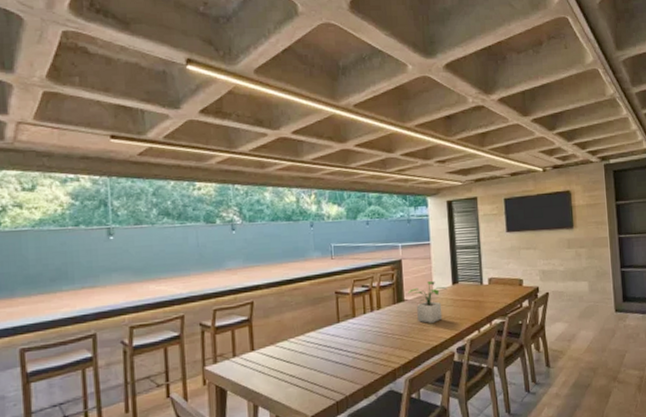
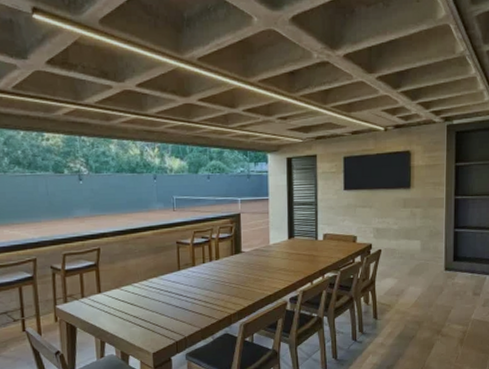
potted plant: present [408,281,447,324] -> none [245,235,283,275]

